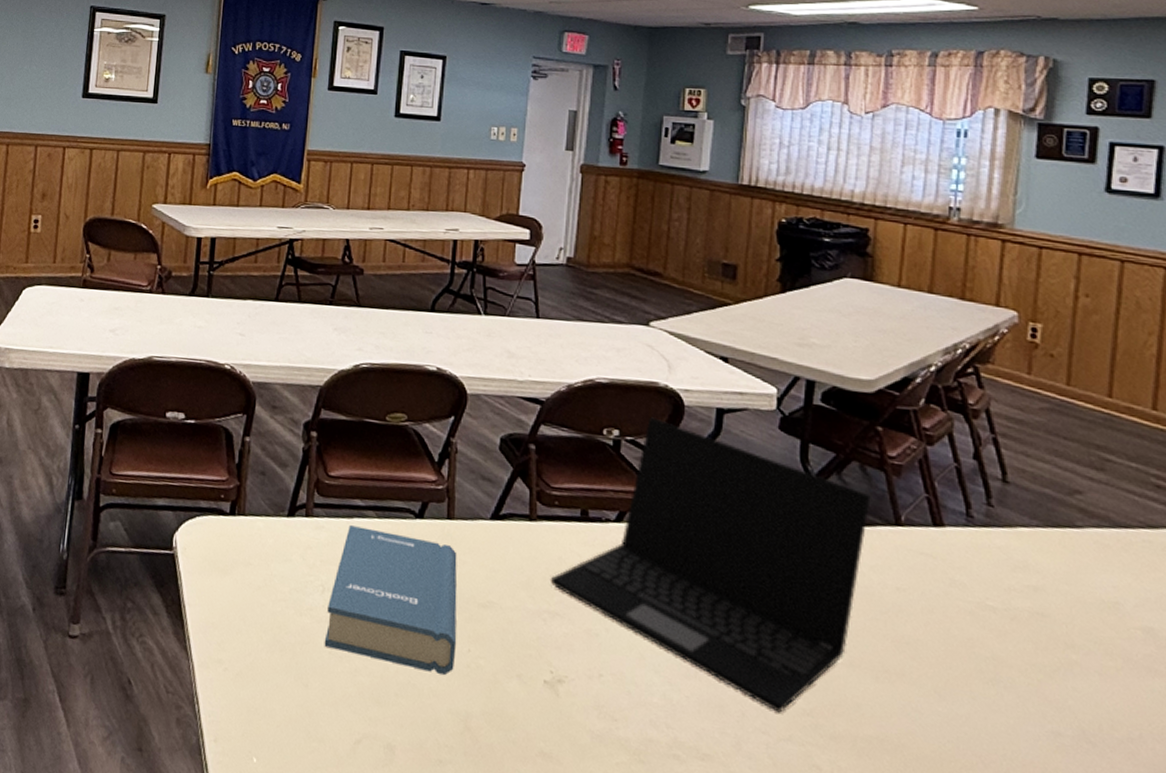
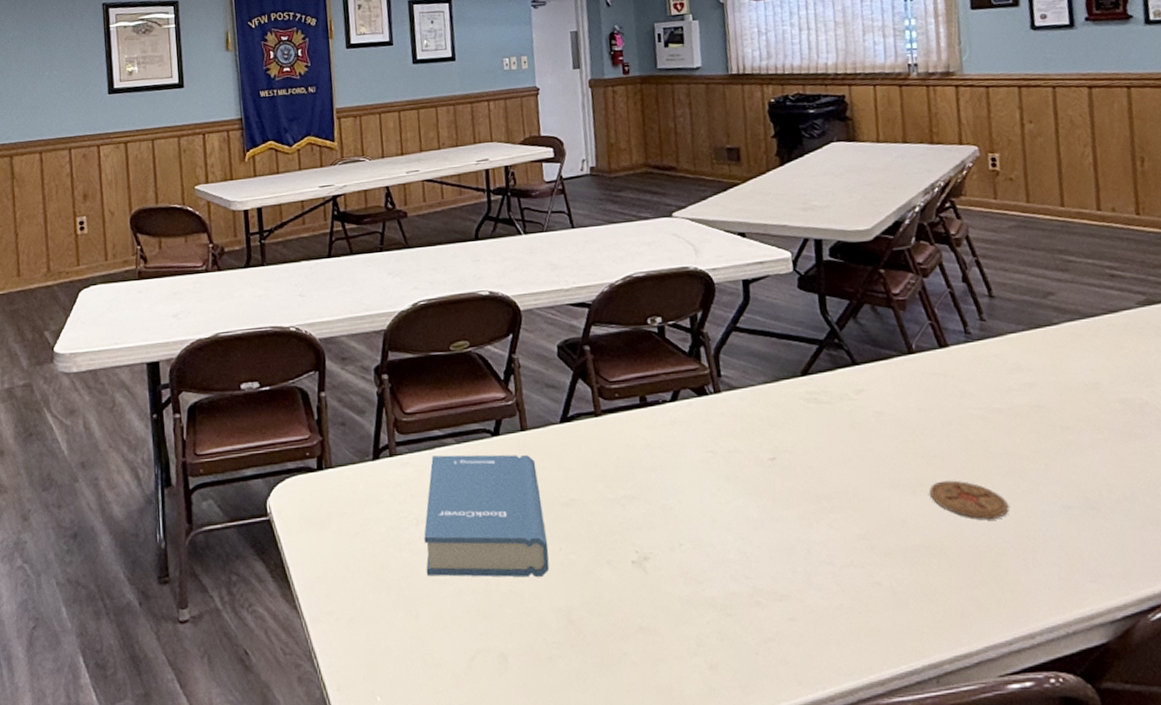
laptop: present [550,417,871,713] -> none [622,299,886,543]
coaster: none [895,671,987,728] -> present [929,480,1010,519]

